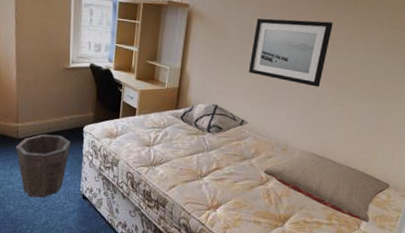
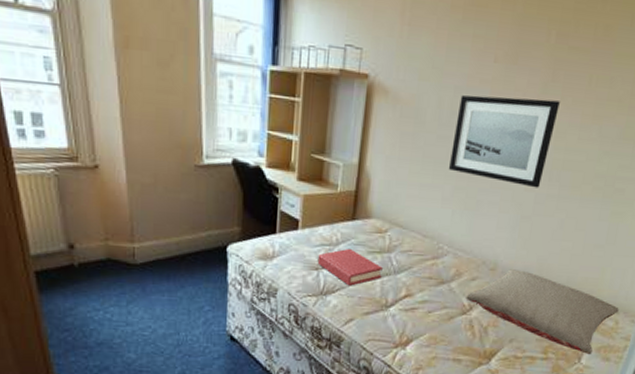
waste bin: present [16,134,71,198] -> none [133,257,210,342]
hardback book: none [149,130,198,160] -> present [317,248,383,286]
decorative pillow: present [170,103,249,134] -> none [344,211,449,252]

